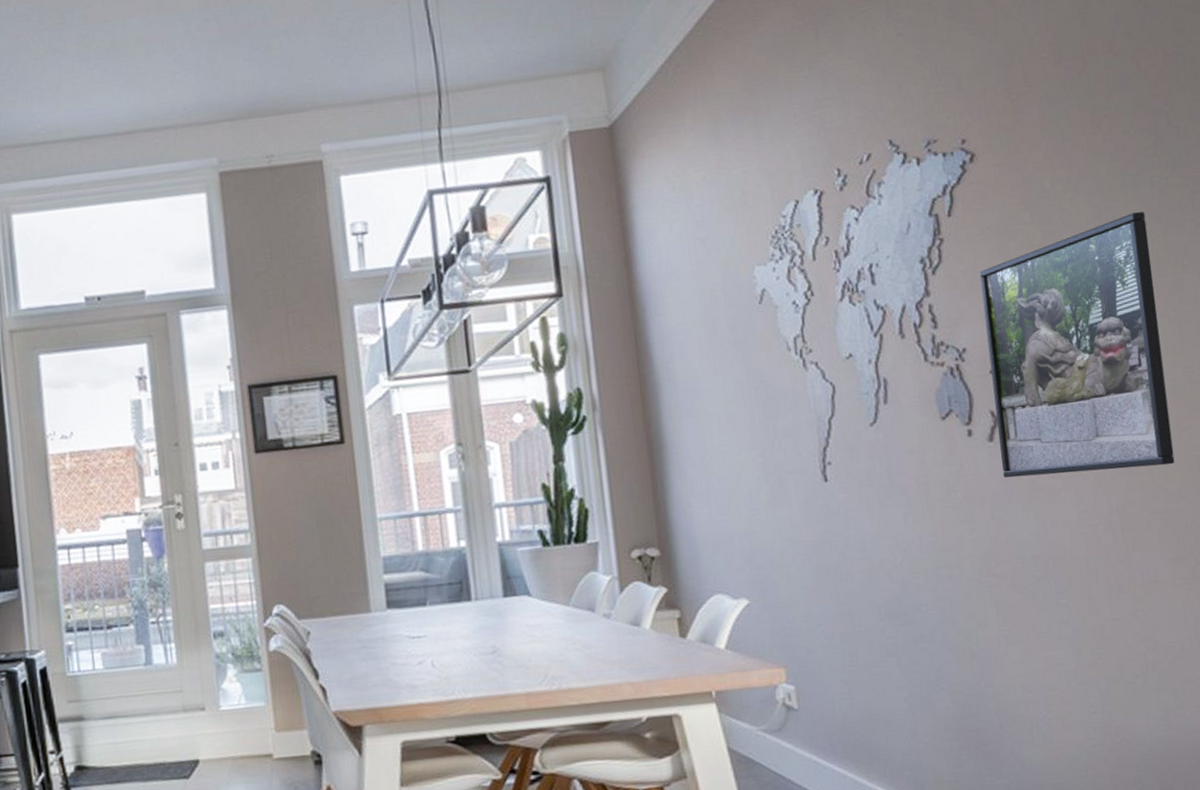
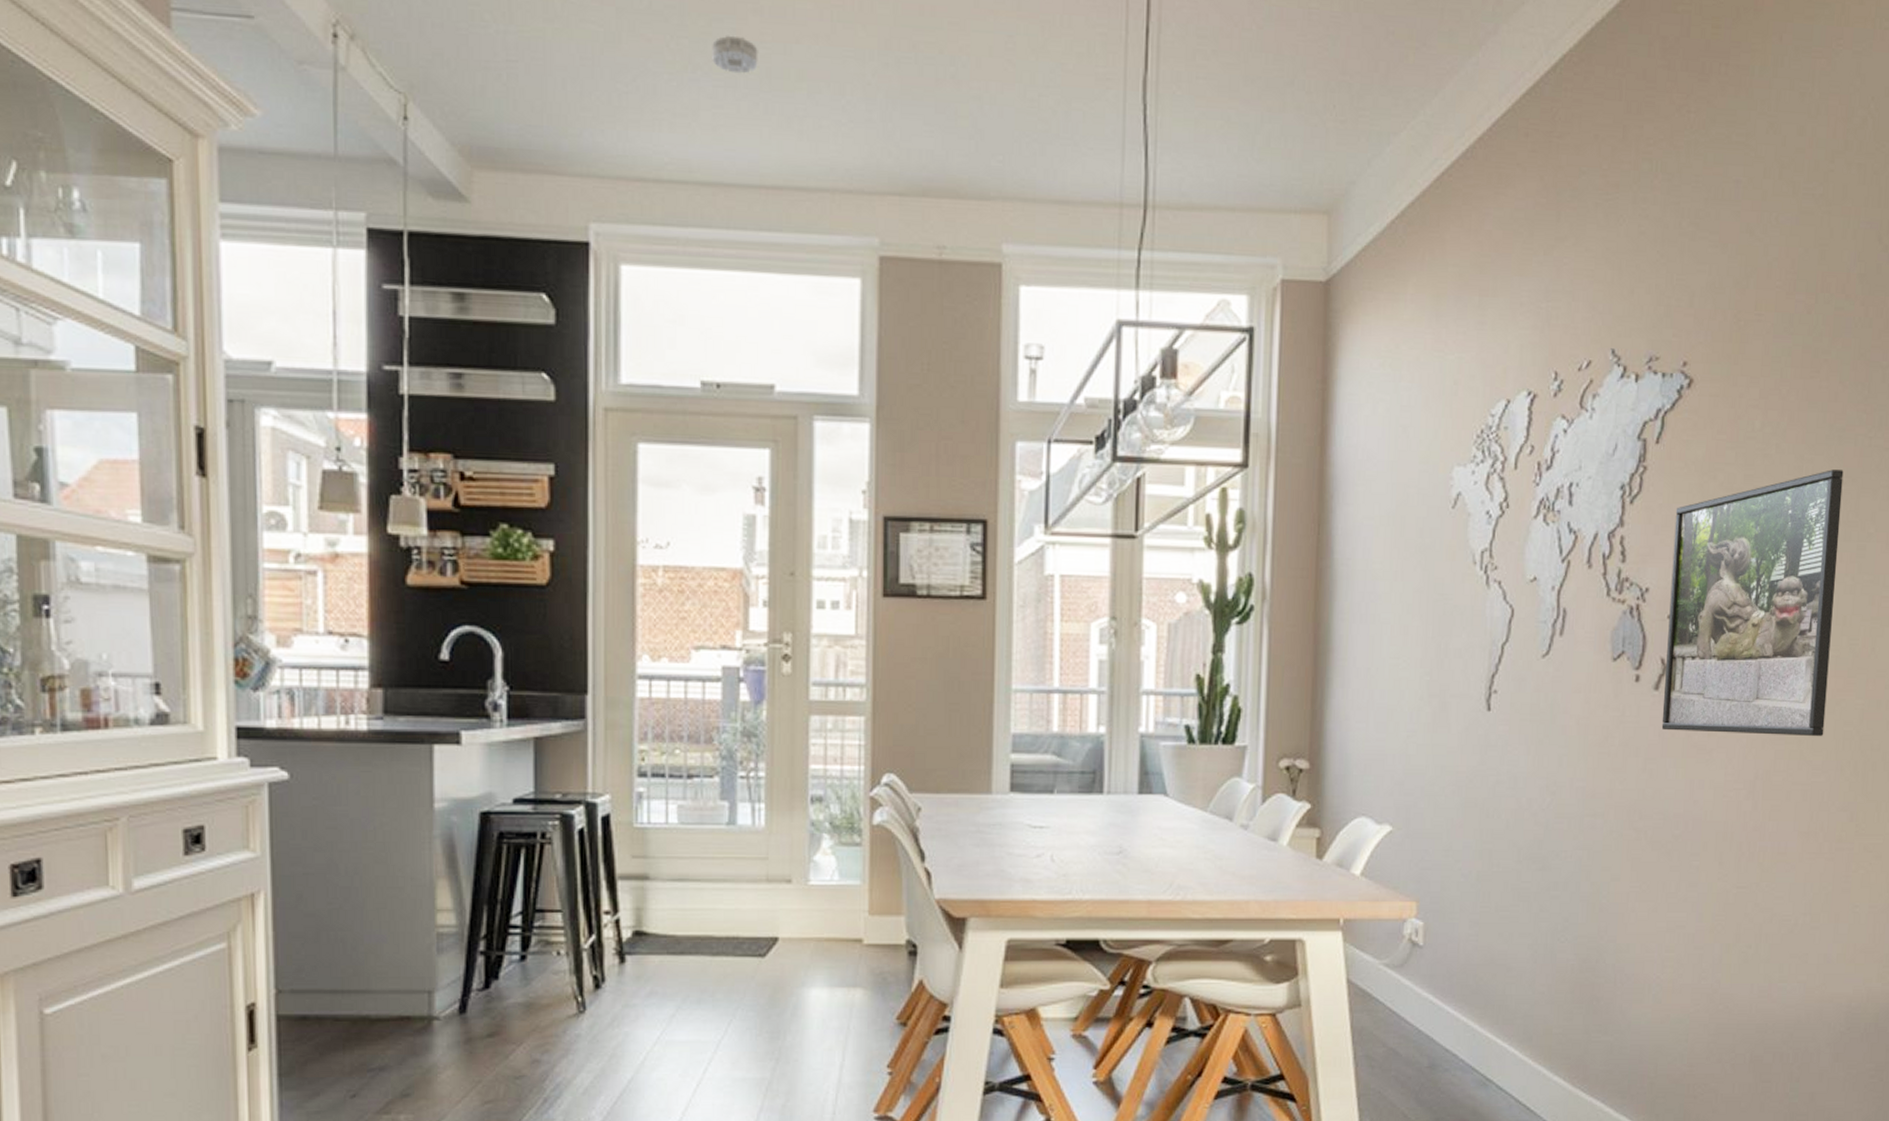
smoke detector: none [66,21,104,50] -> present [712,35,758,74]

